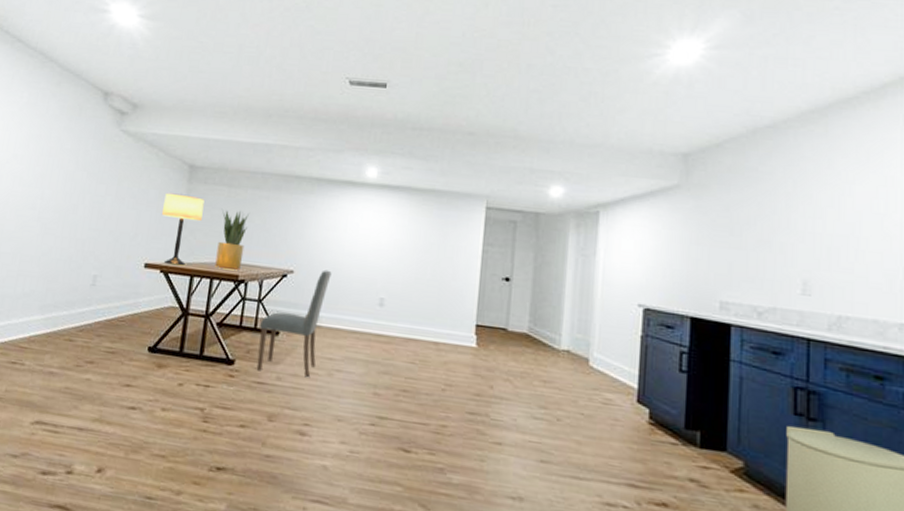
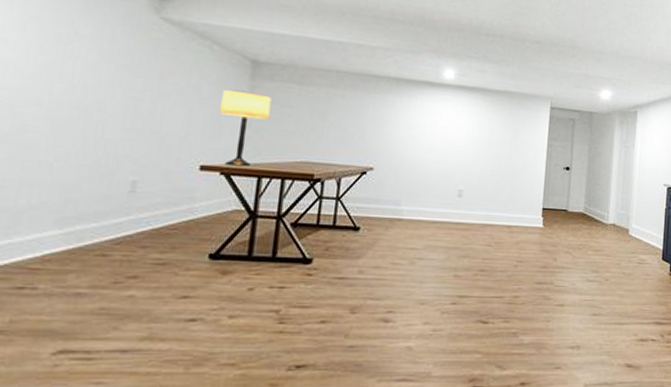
planter: present [215,210,249,270] -> none [286,108,323,169]
dining chair: present [256,270,332,377] -> none [336,166,412,267]

